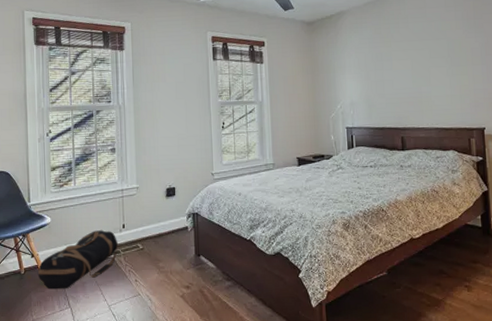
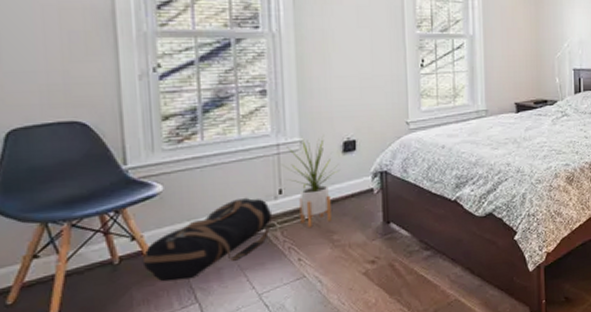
house plant: none [125,184,163,256] -> present [282,136,339,228]

